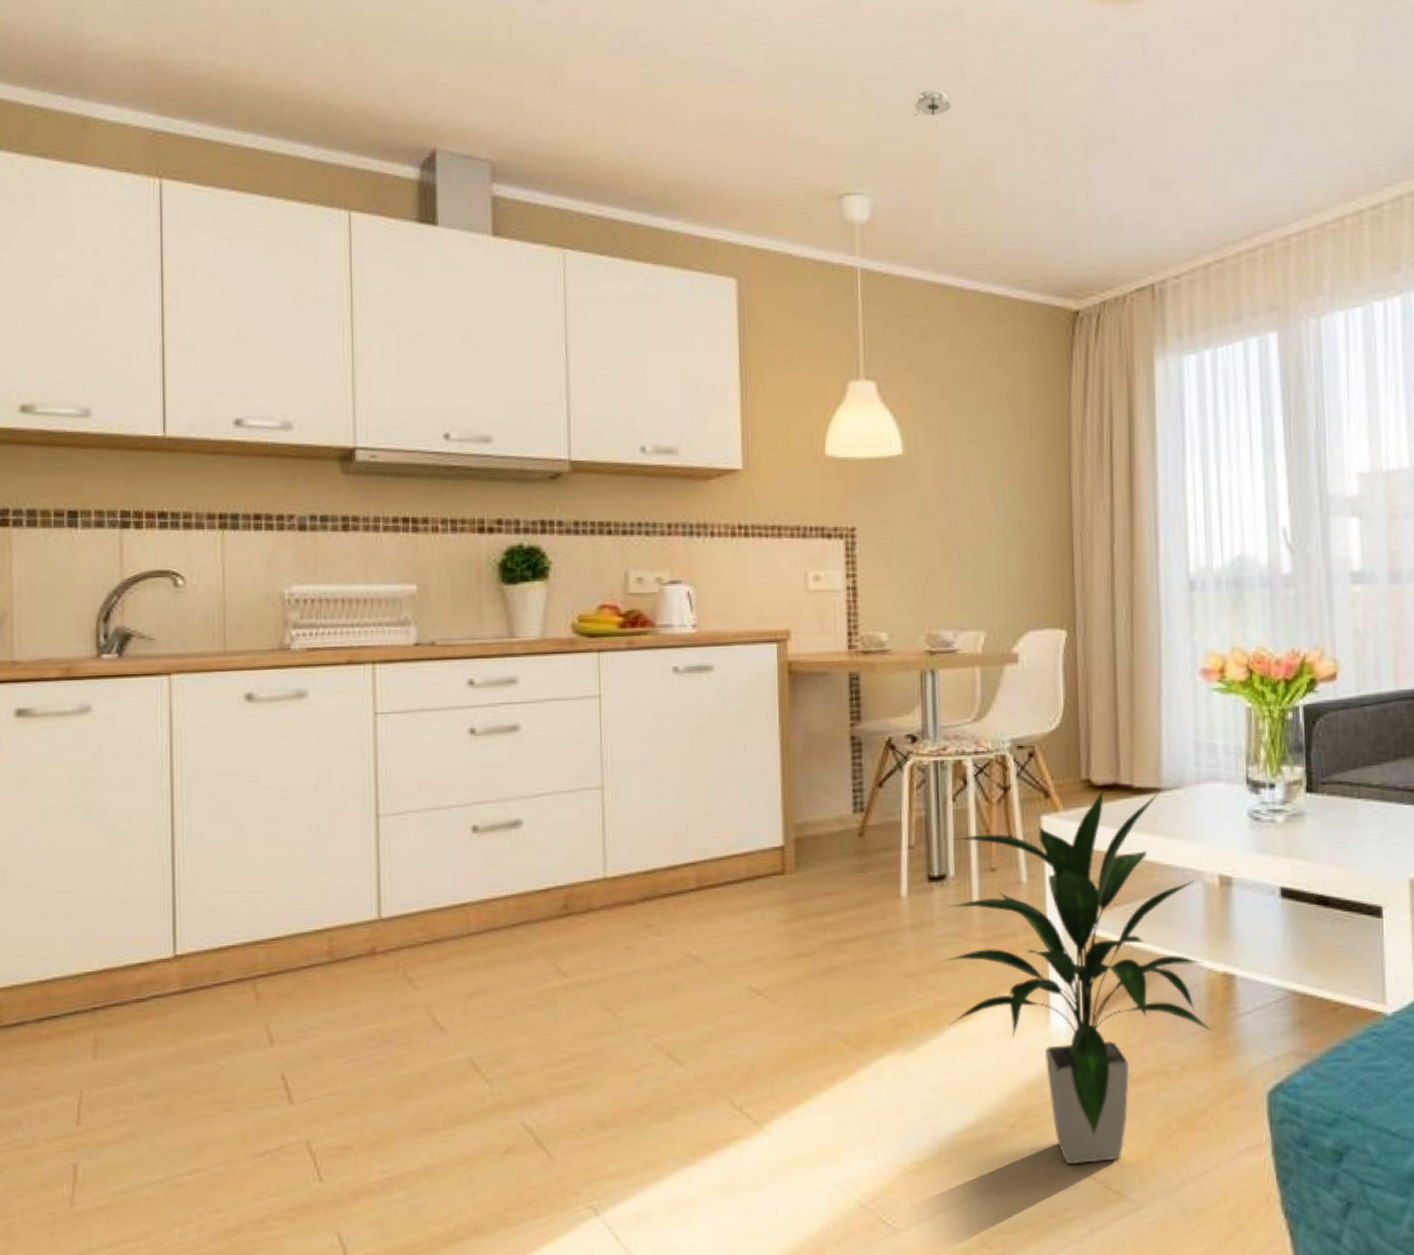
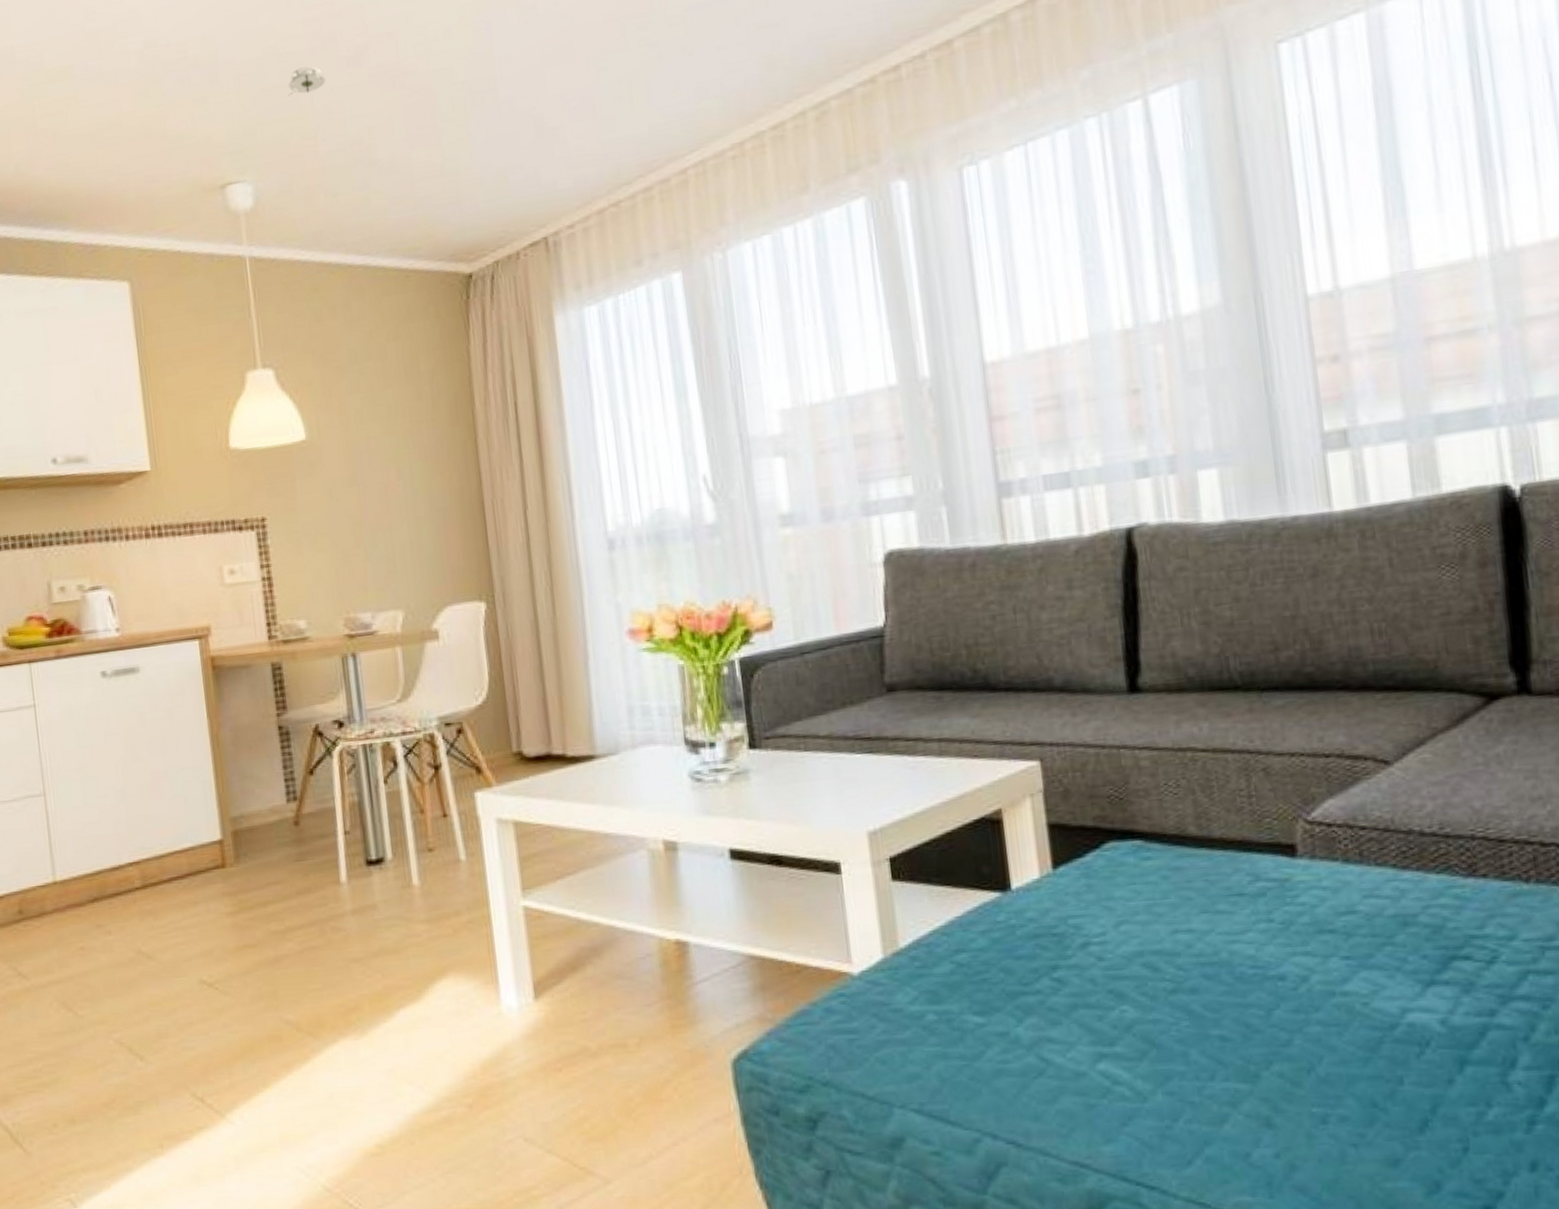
indoor plant: present [938,788,1213,1165] -> none [383,757,670,1143]

